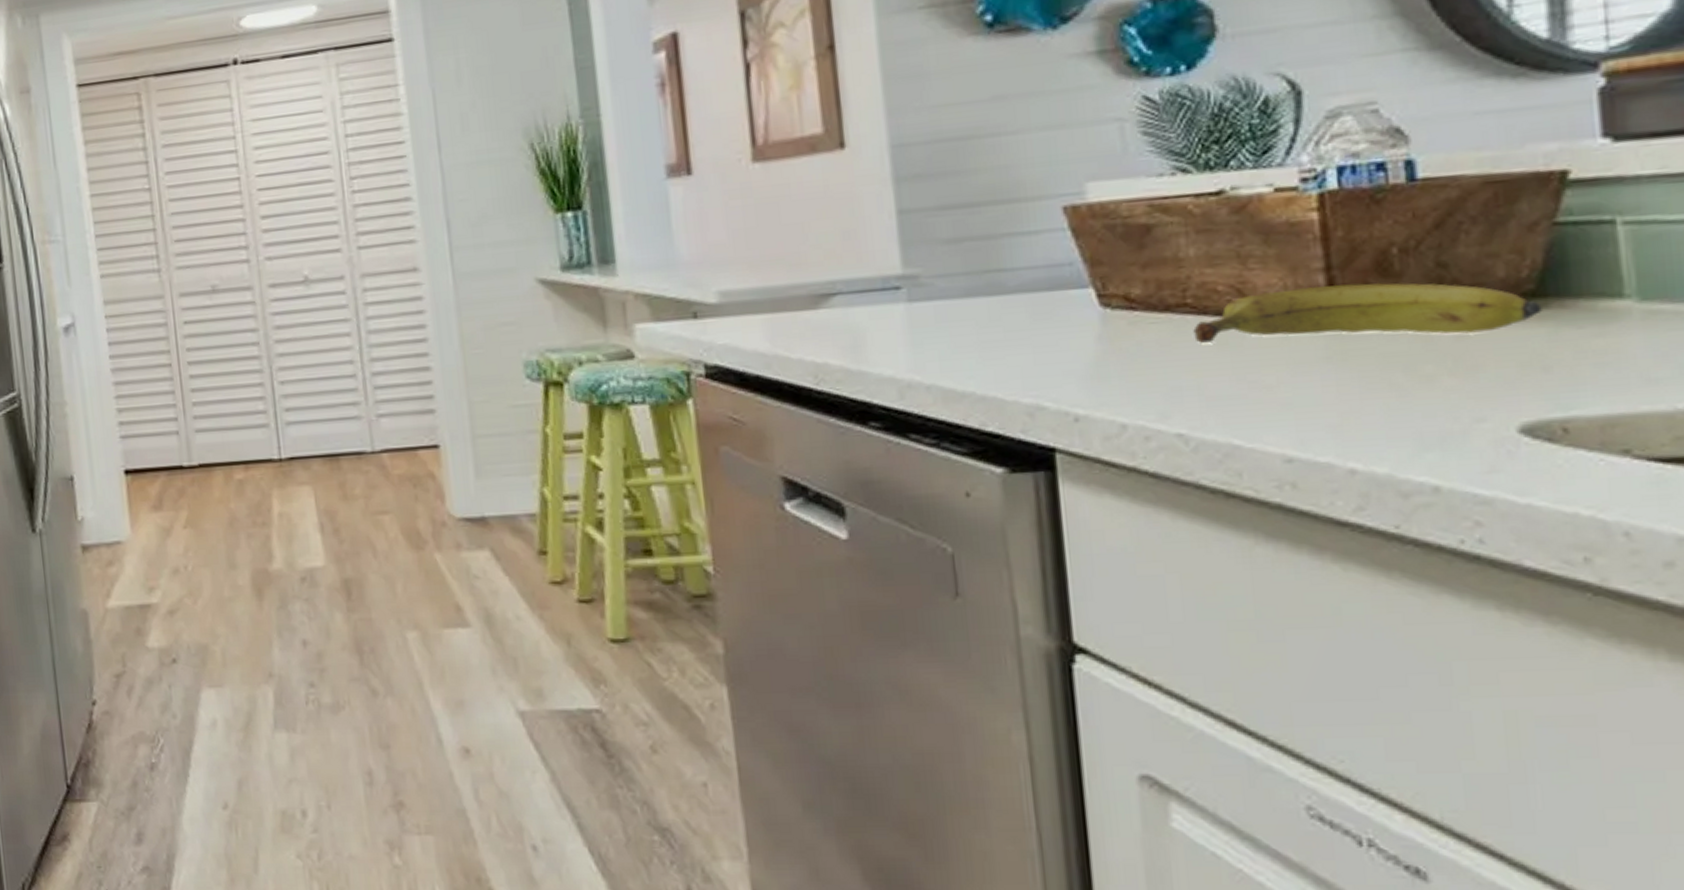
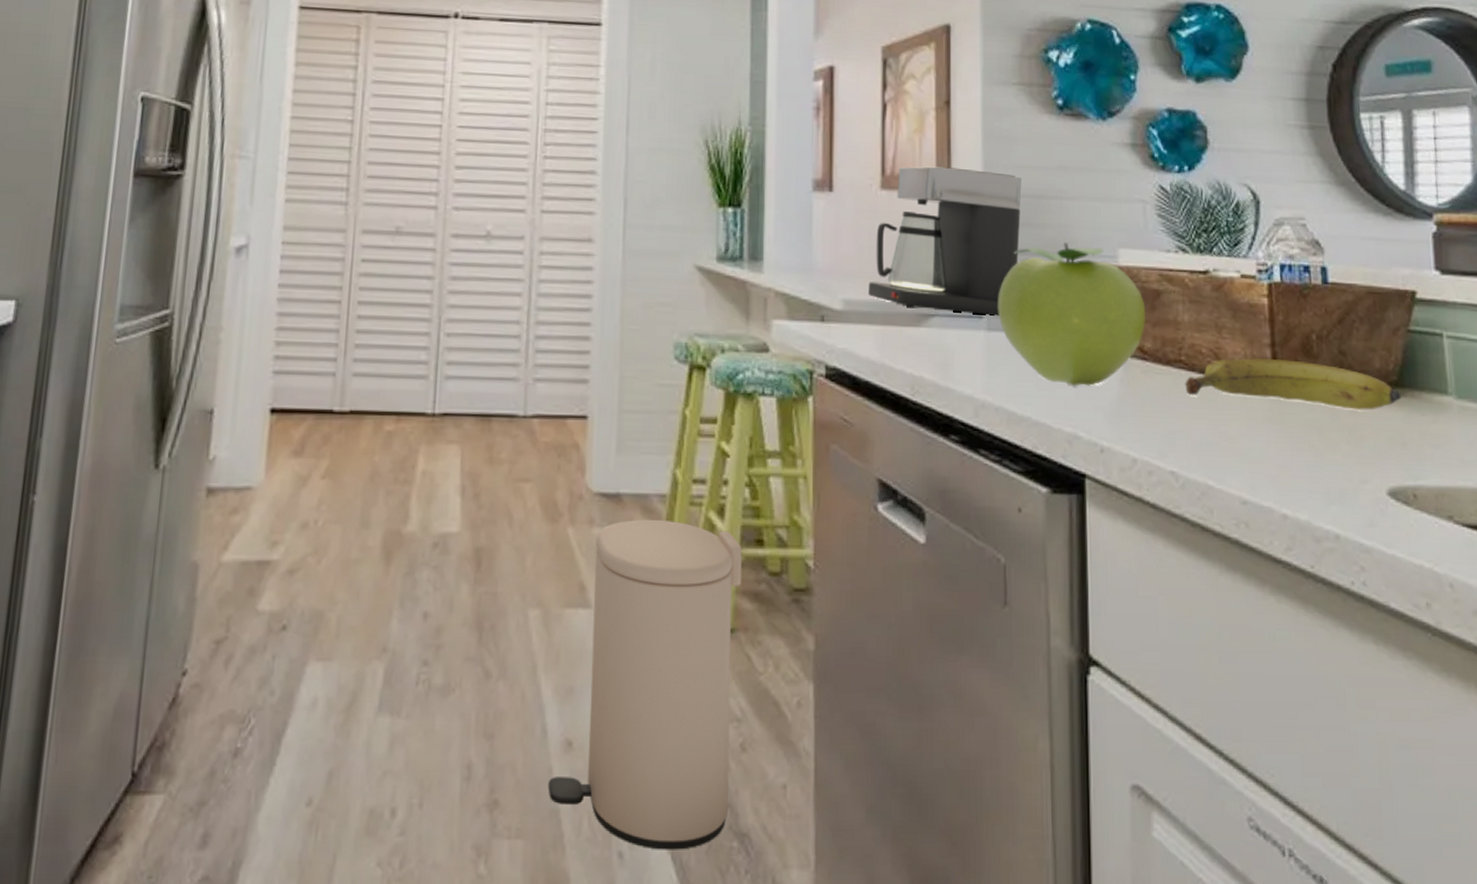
pedal bin: none [450,538,644,844] -> present [548,519,742,850]
coffee maker: none [748,117,944,290] -> present [868,166,1021,316]
fruit: none [919,185,1132,350] -> present [998,242,1146,386]

